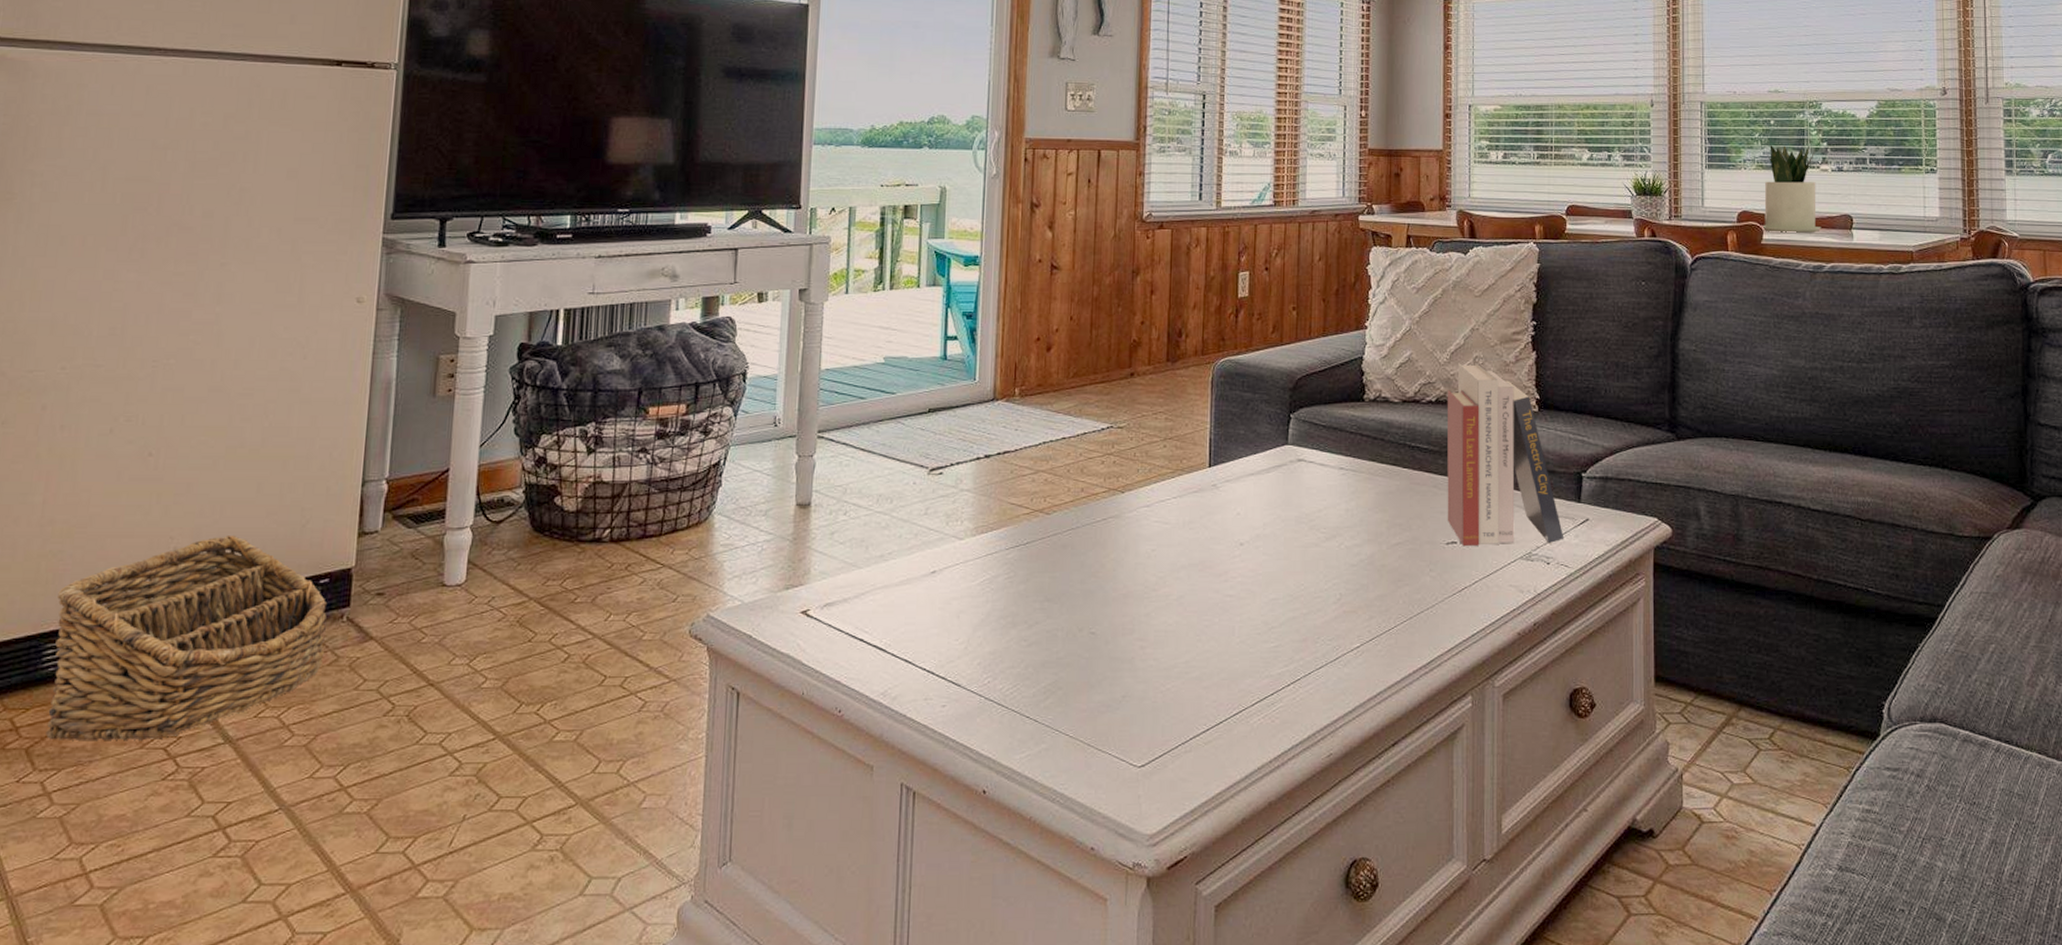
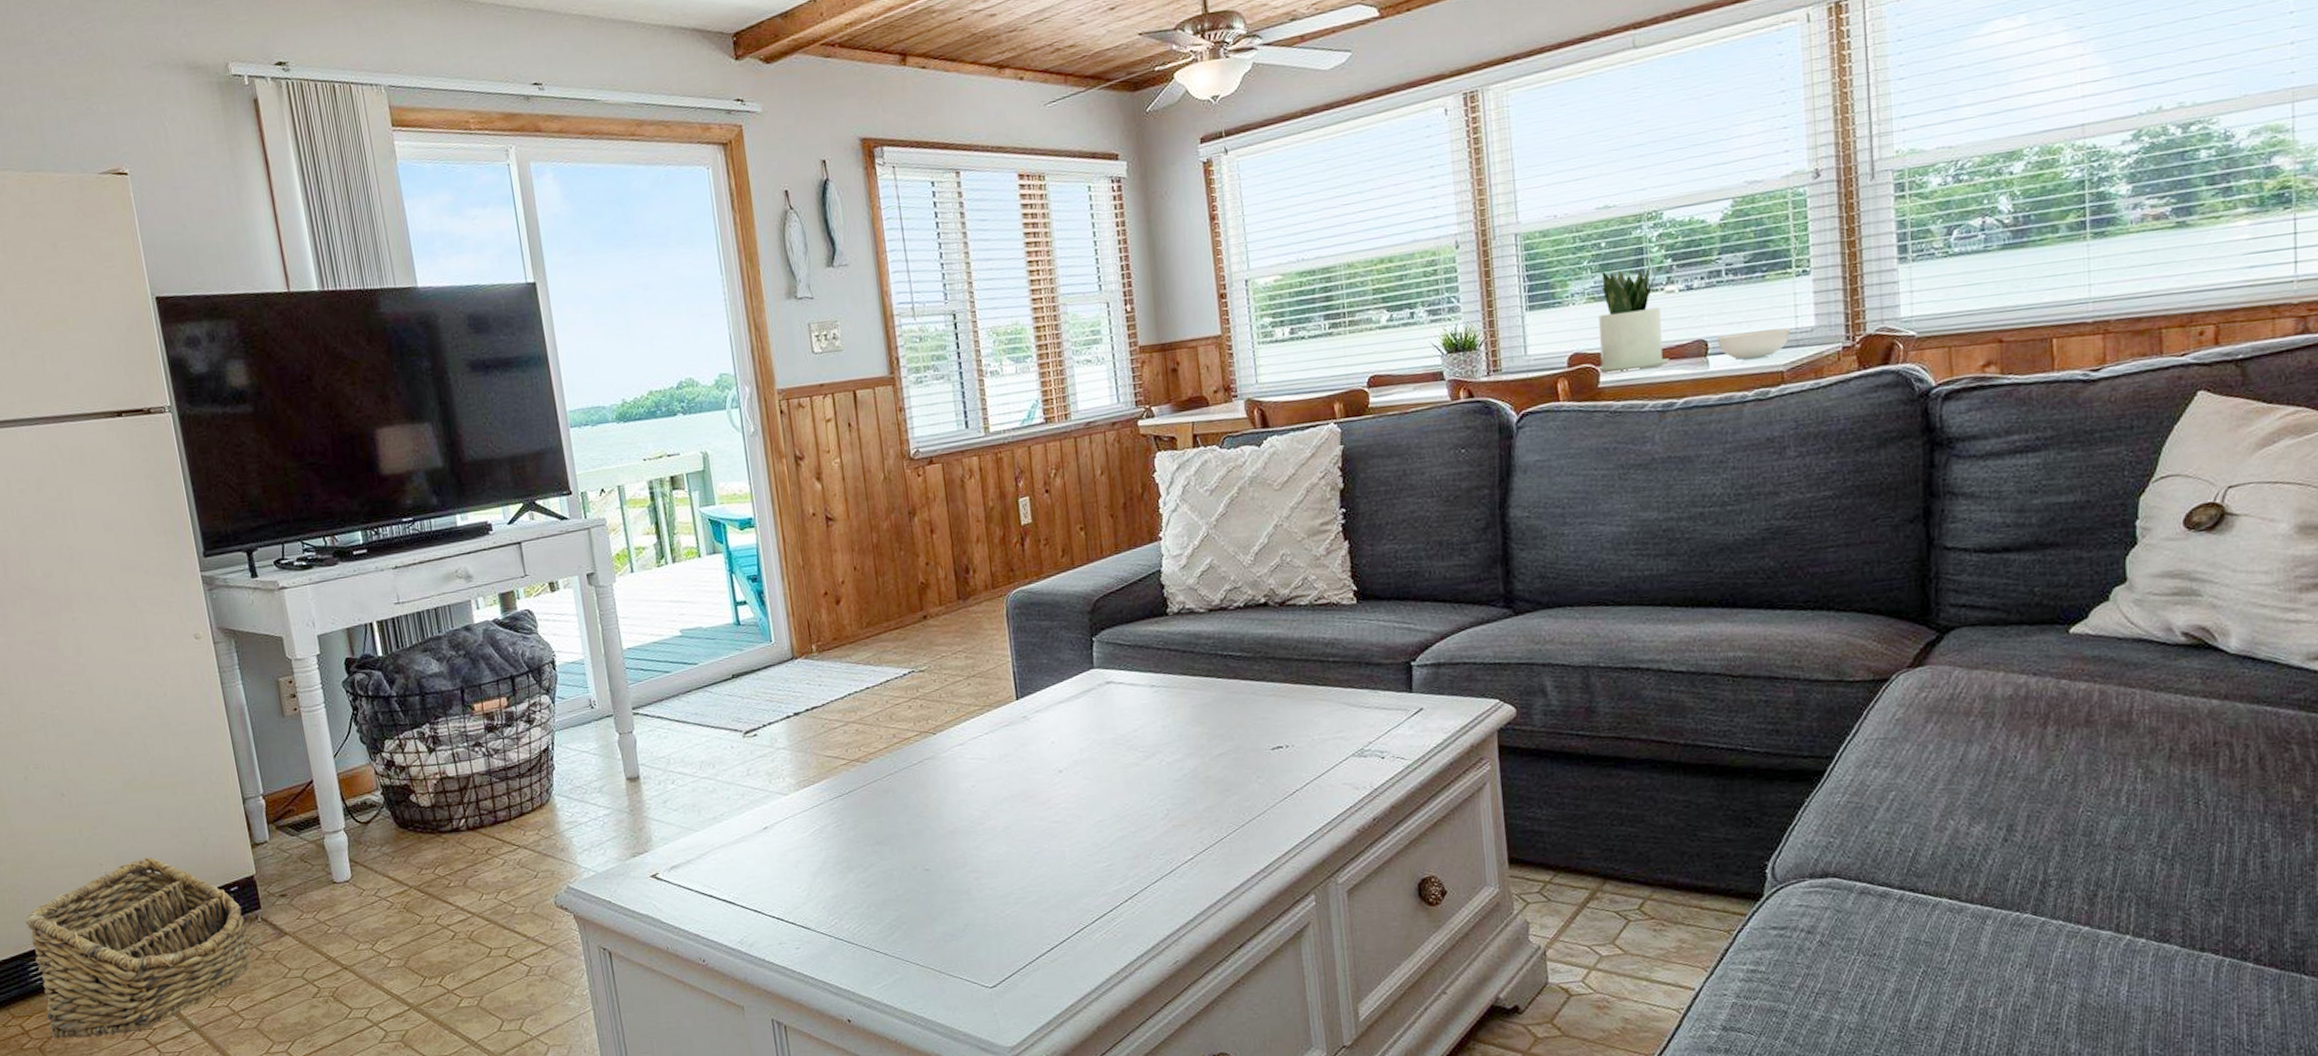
books: present [1447,363,1564,547] -> none [1255,561,1398,751]
bowl: none [1860,214,1920,237] -> present [1716,327,1791,360]

